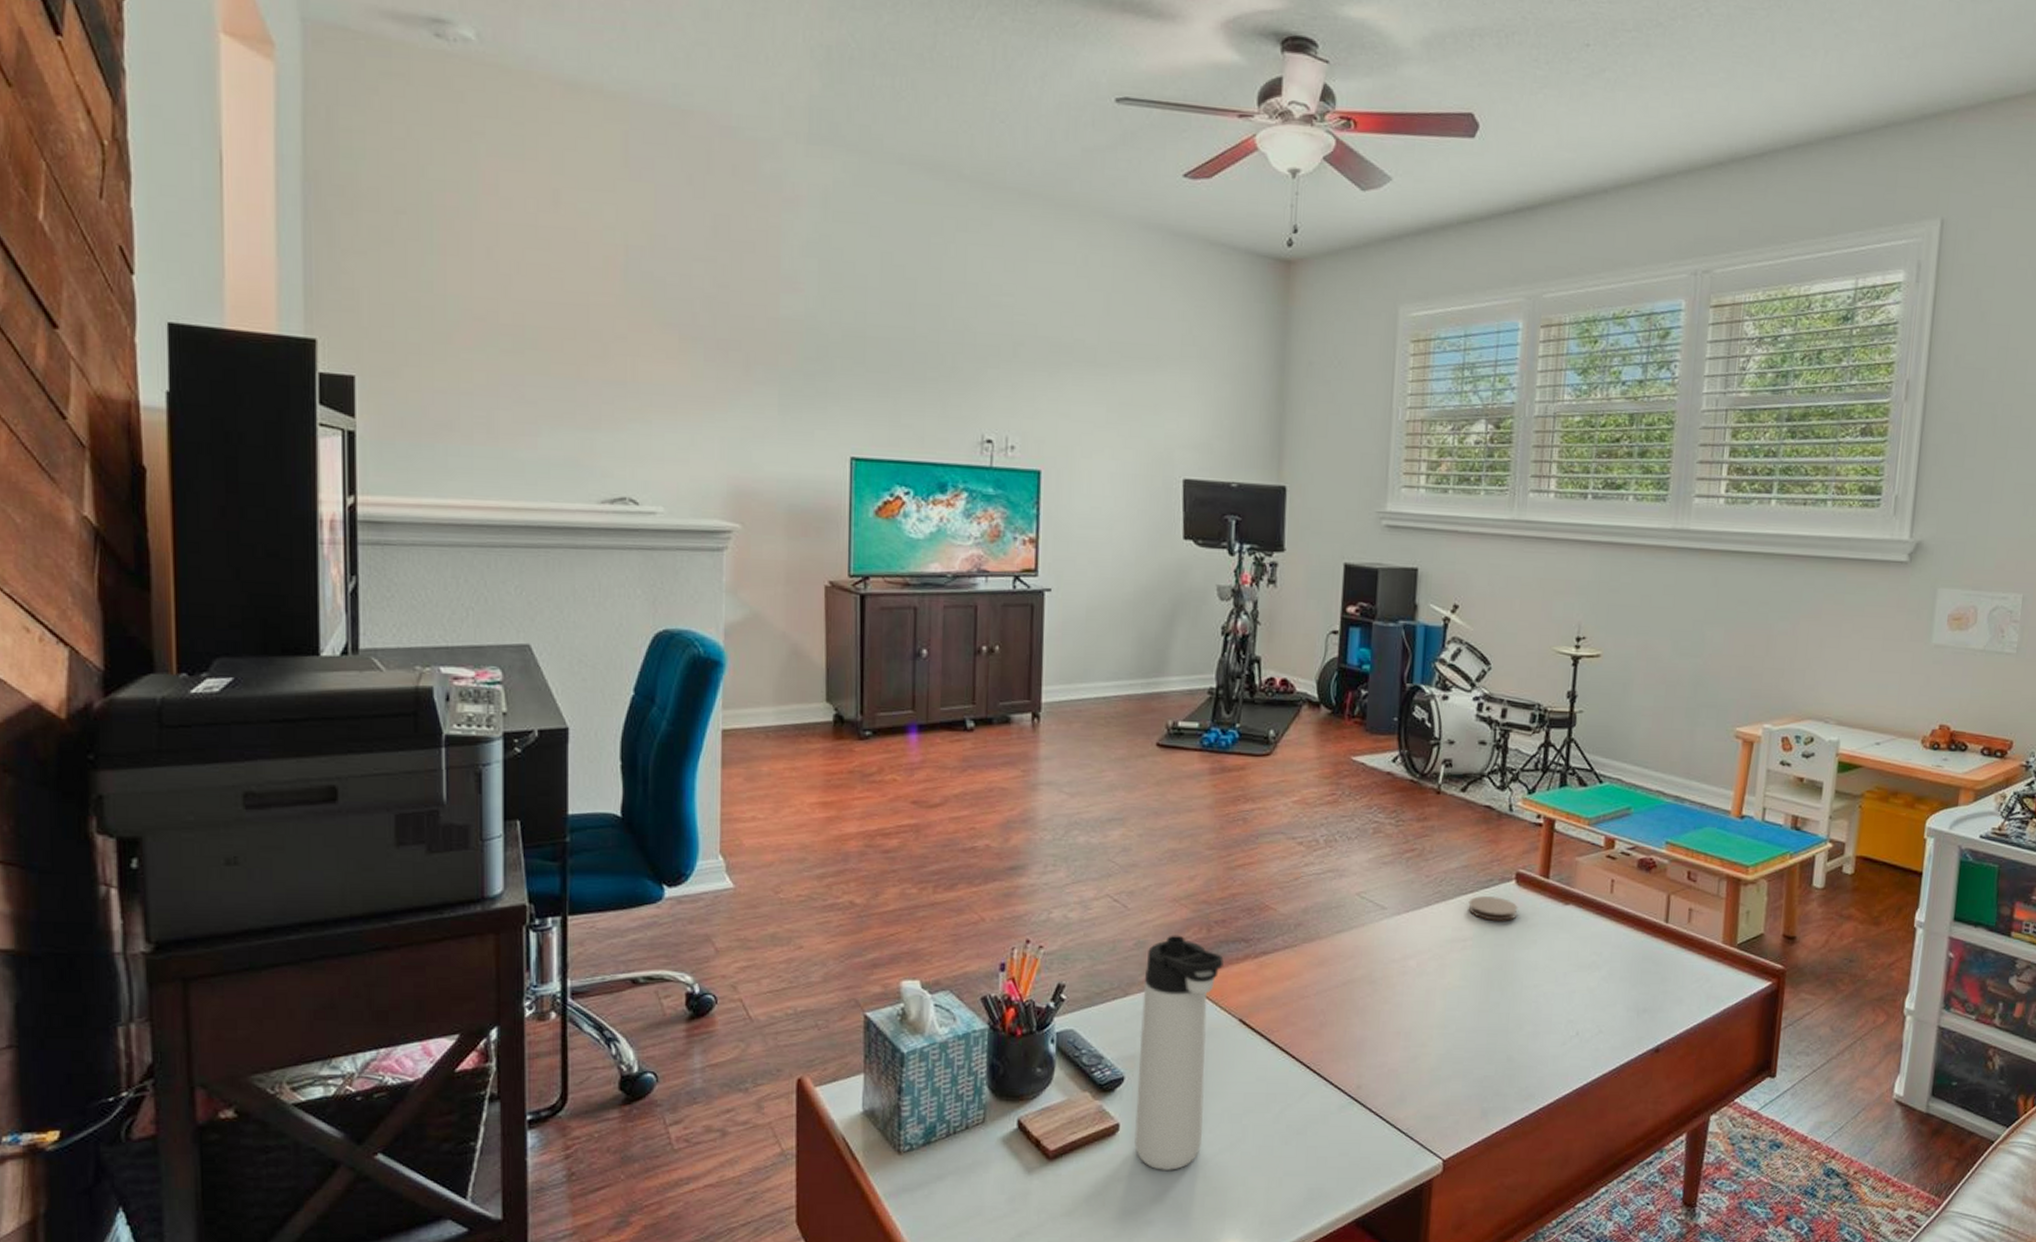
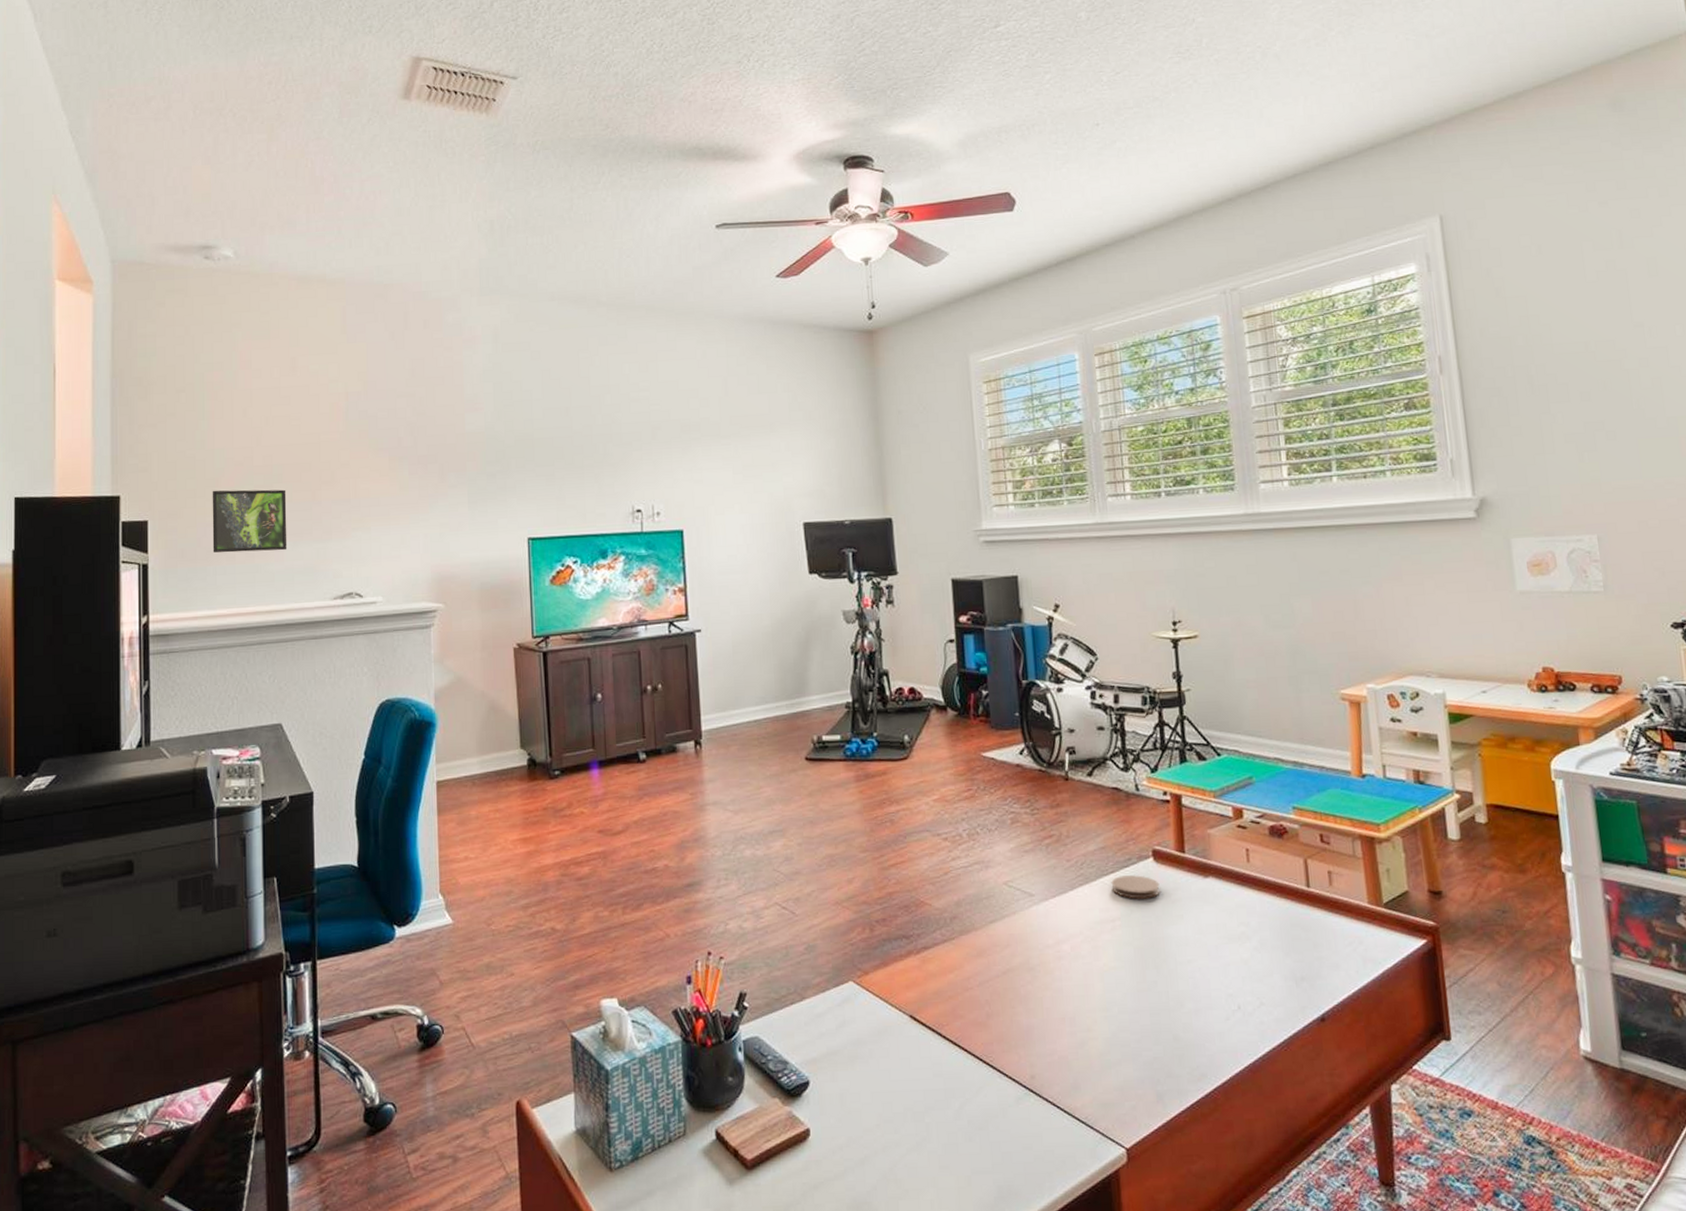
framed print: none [442,348,543,436] -> present [212,489,288,553]
thermos bottle: present [1134,935,1224,1170] -> none [817,936,889,1175]

